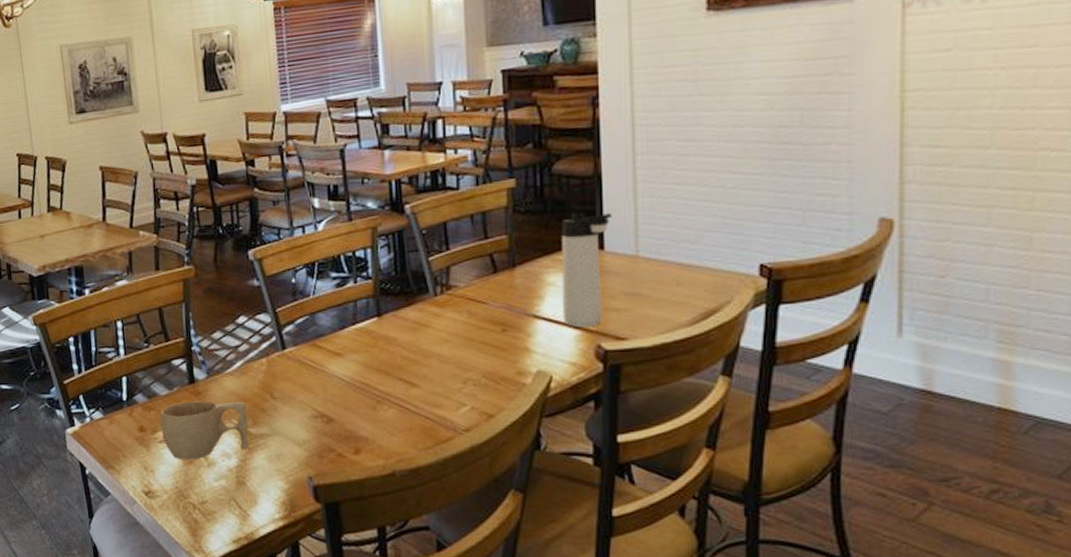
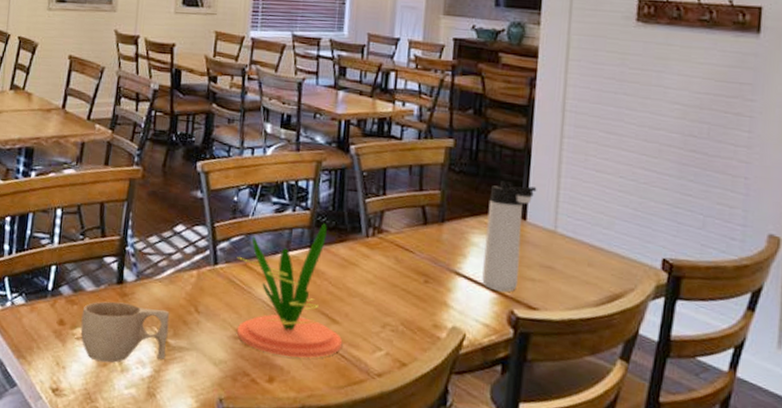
plant: none [304,289,425,427] -> present [236,223,343,358]

